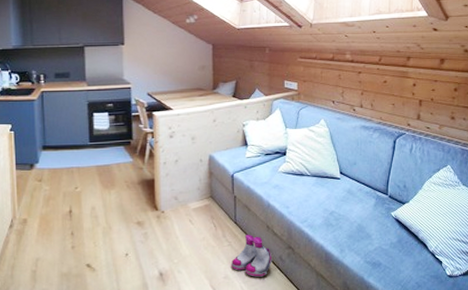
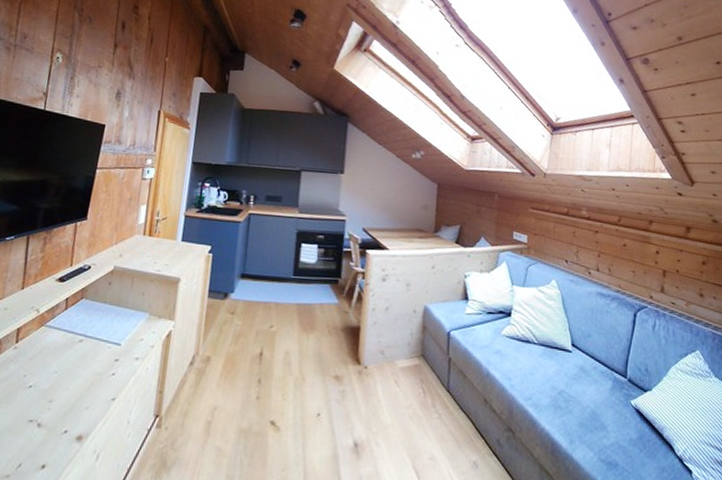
boots: present [231,234,273,277] -> none [439,406,489,463]

